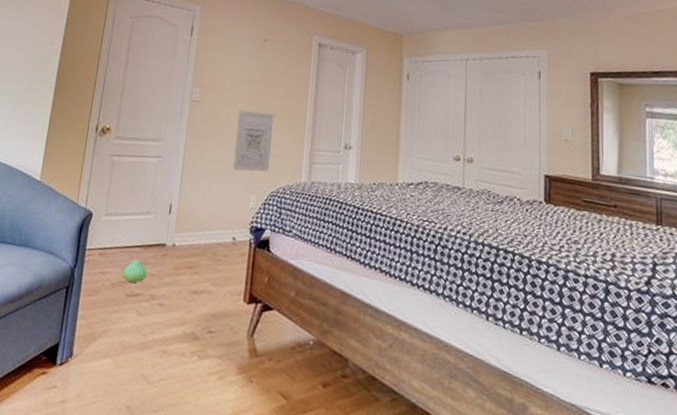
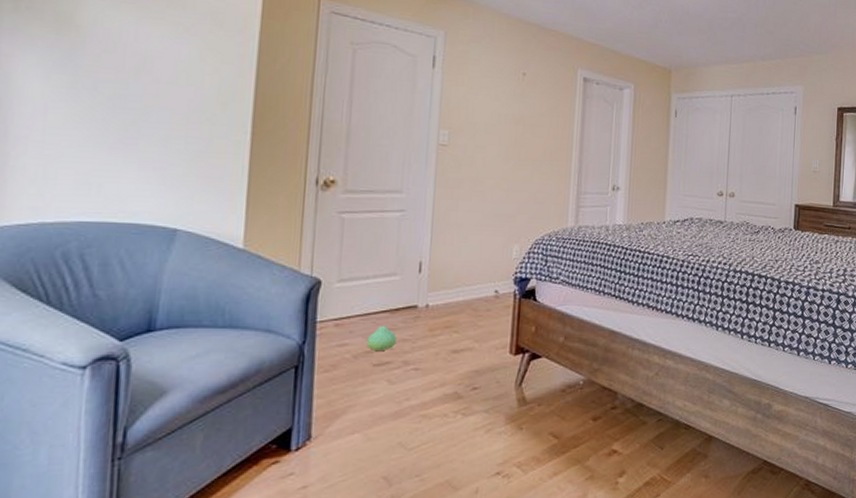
wall art: present [233,110,274,172] -> none [492,153,536,221]

